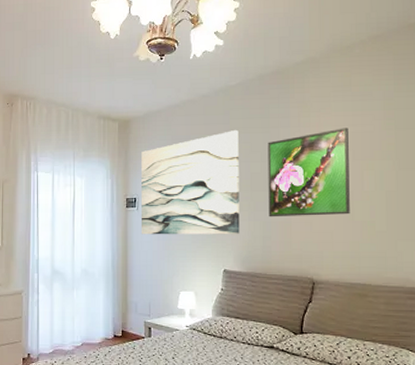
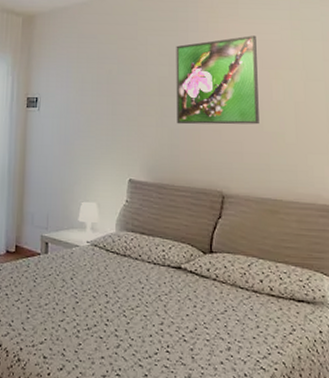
wall art: present [141,129,240,235] -> none [41,31,147,142]

